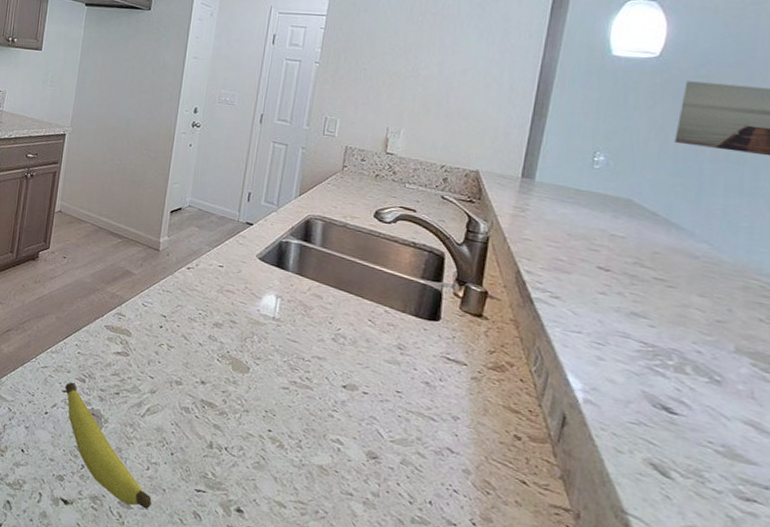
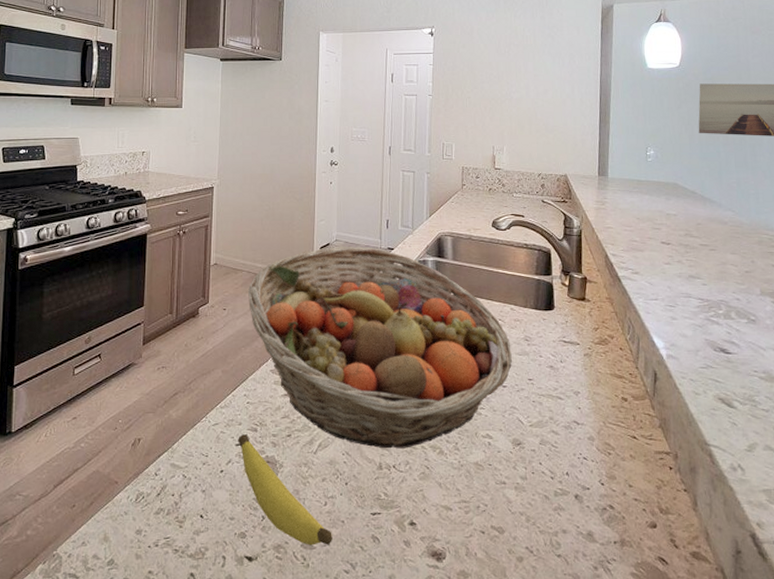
fruit basket: none [89,211,380,434] -> present [248,246,513,449]

